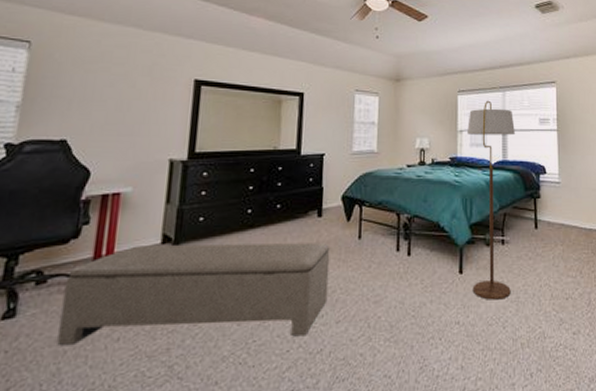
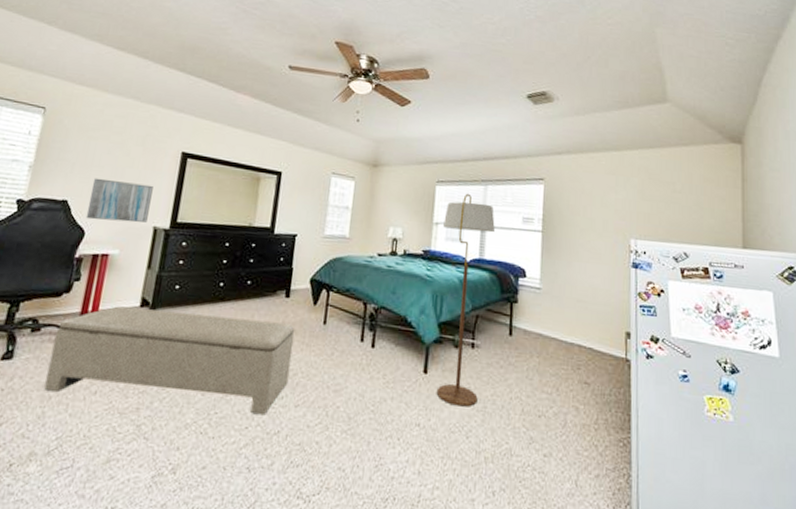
wall art: none [90,113,166,158] -> present [85,178,154,223]

